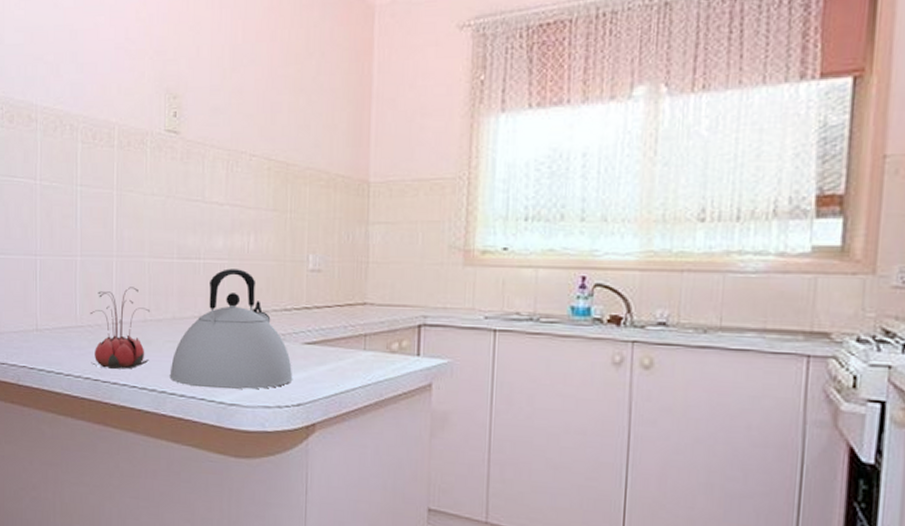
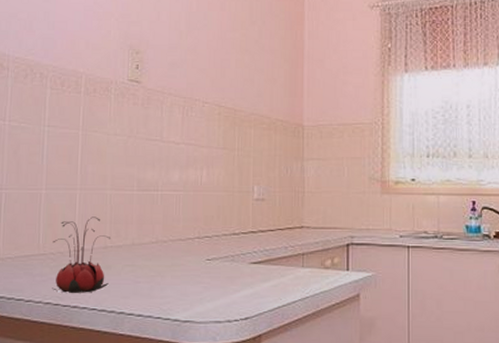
kettle: present [169,269,293,390] -> none [128,199,241,308]

